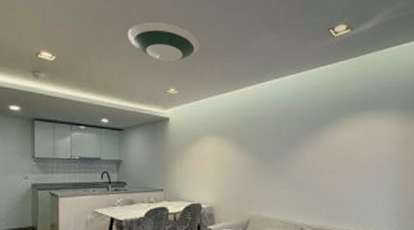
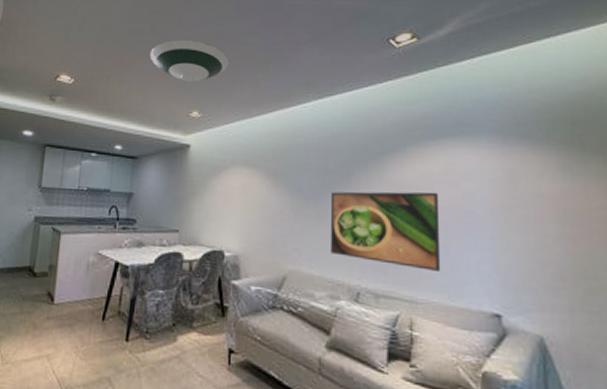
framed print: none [282,152,360,209] -> present [330,191,441,271]

